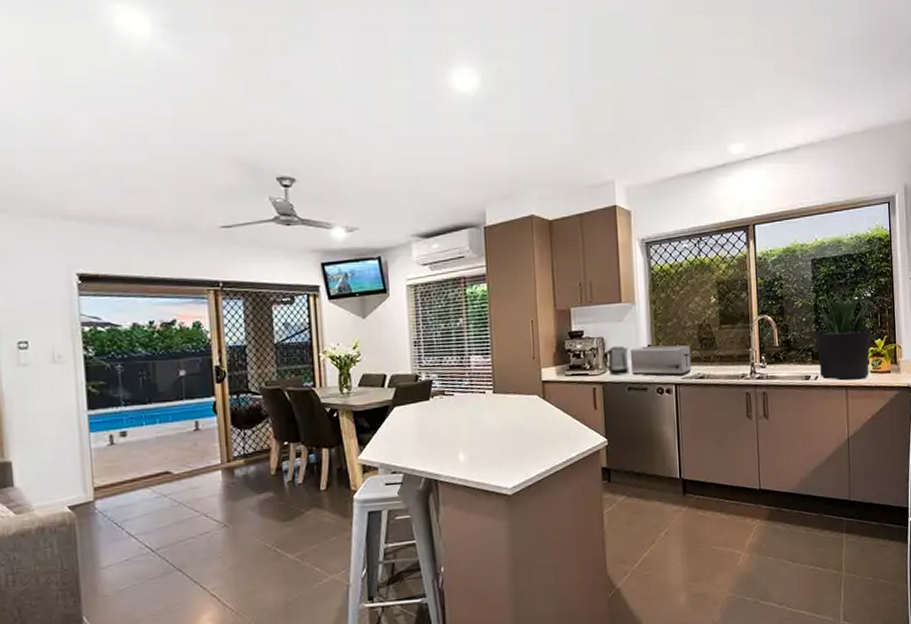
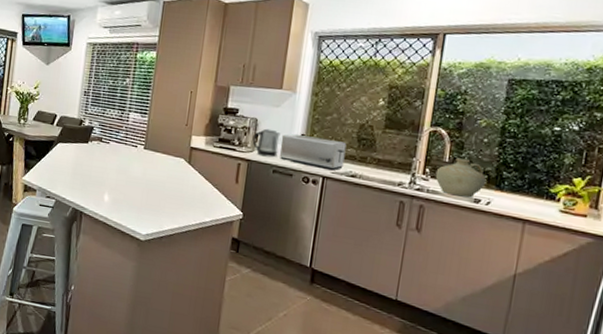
ceramic jug: none [770,340,812,377] -> present [435,158,487,198]
planter: present [814,291,872,380] -> none [493,115,575,216]

